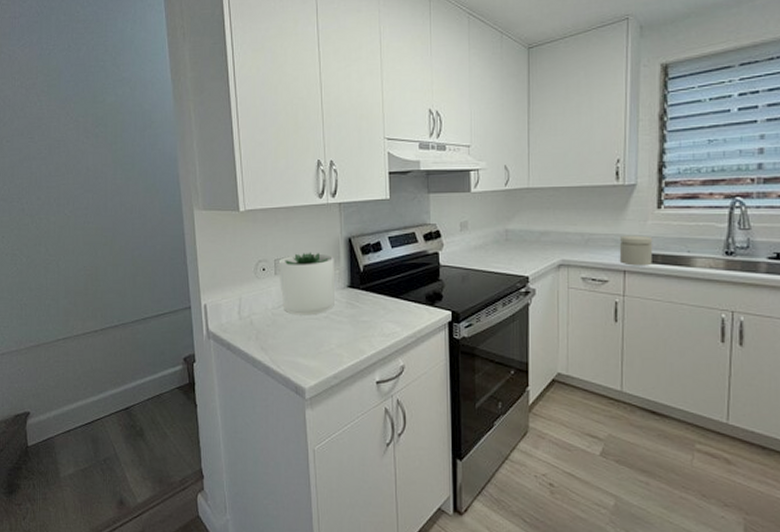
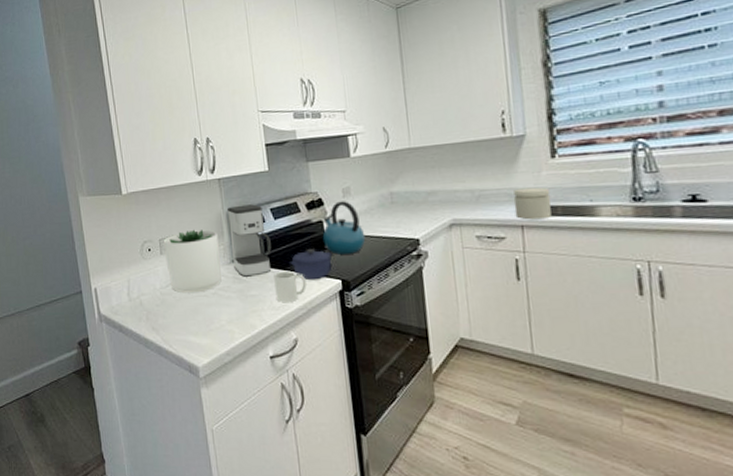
coffee maker: none [345,231,386,303] -> present [226,204,272,277]
mug: none [386,299,417,331] -> present [274,270,307,303]
cooking pot: none [403,279,444,310] -> present [290,249,332,280]
kettle: none [437,235,478,287] -> present [322,201,366,255]

